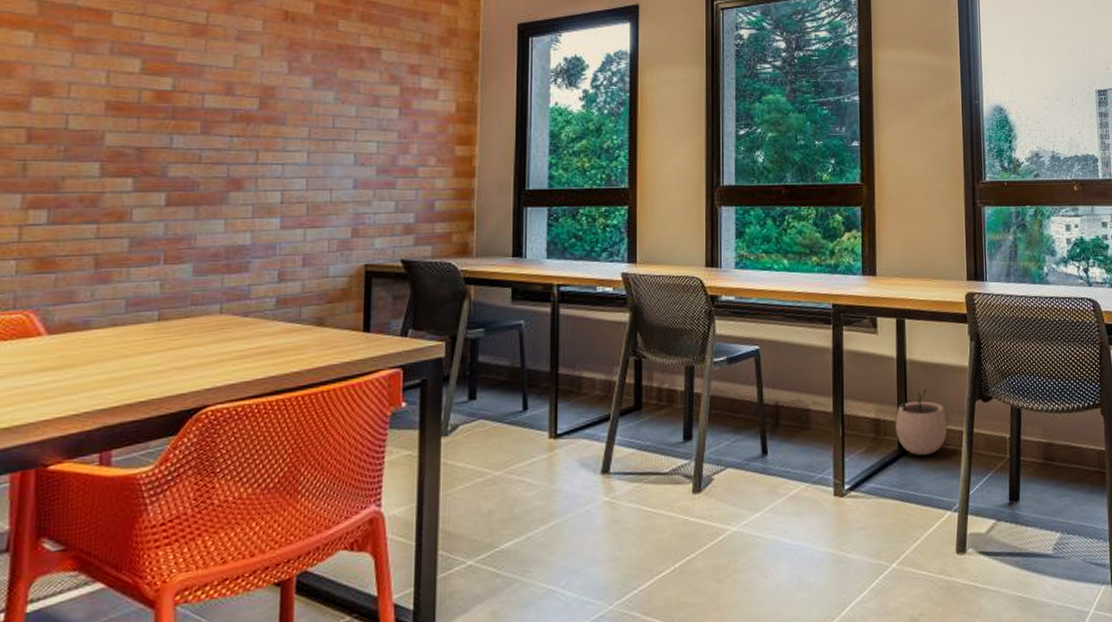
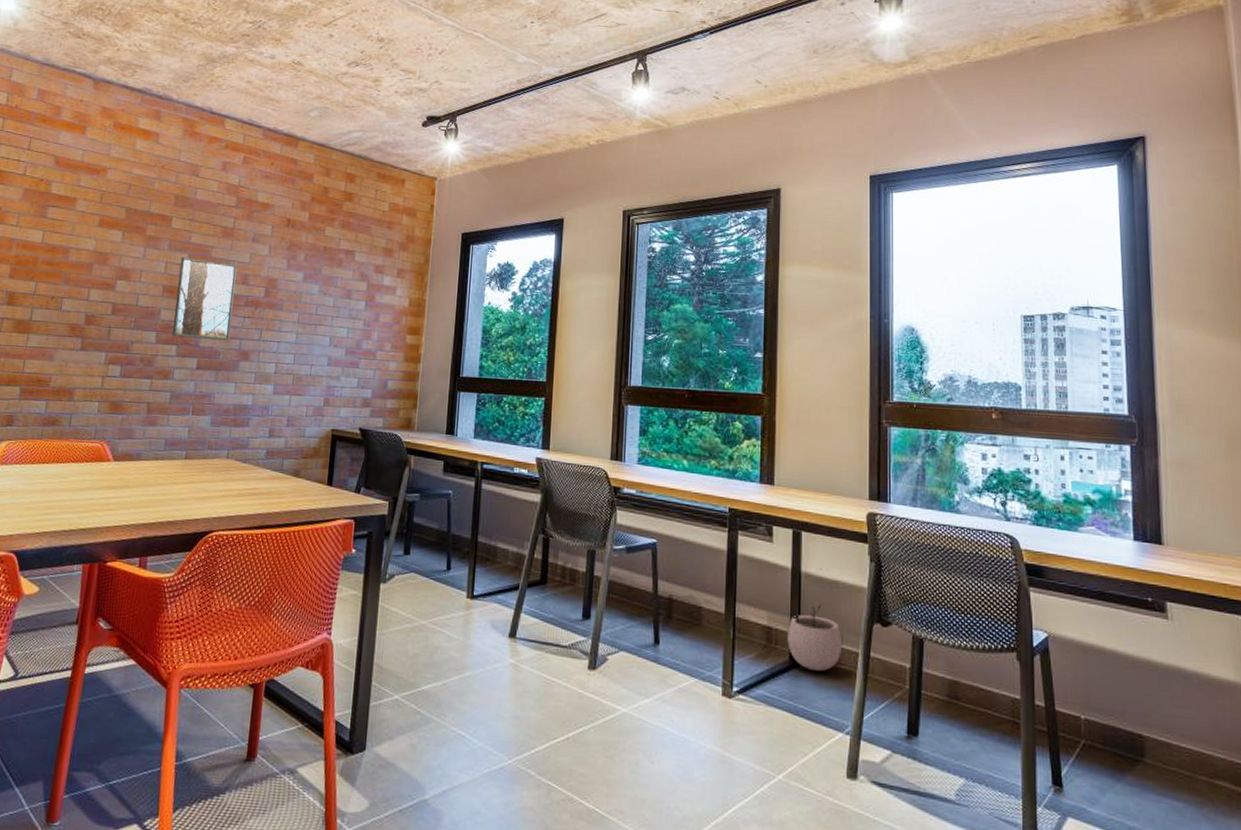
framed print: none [125,63,216,168] -> present [172,257,237,341]

